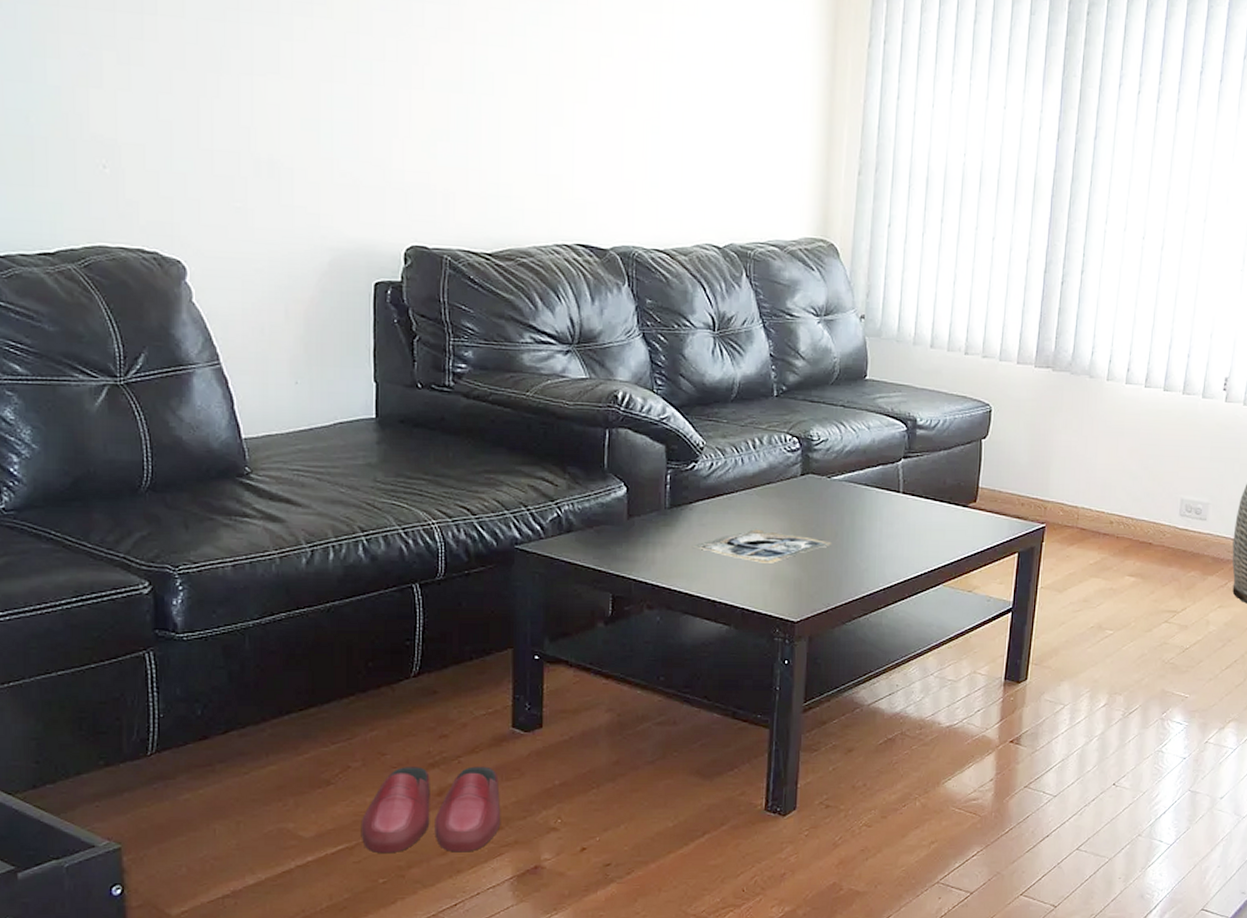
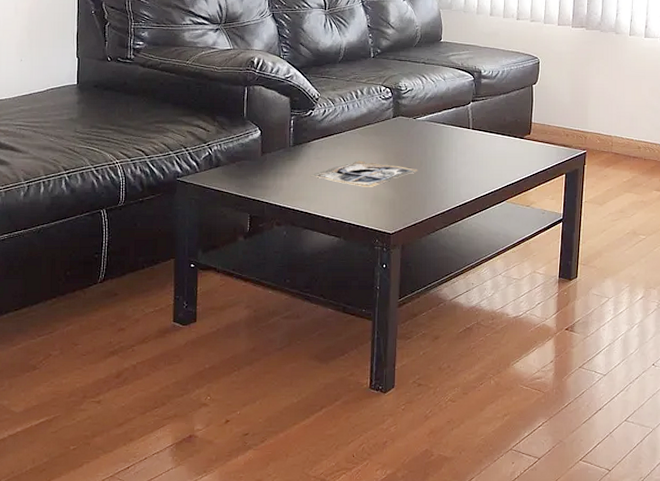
slippers: present [360,766,501,854] -> none [57,353,164,425]

